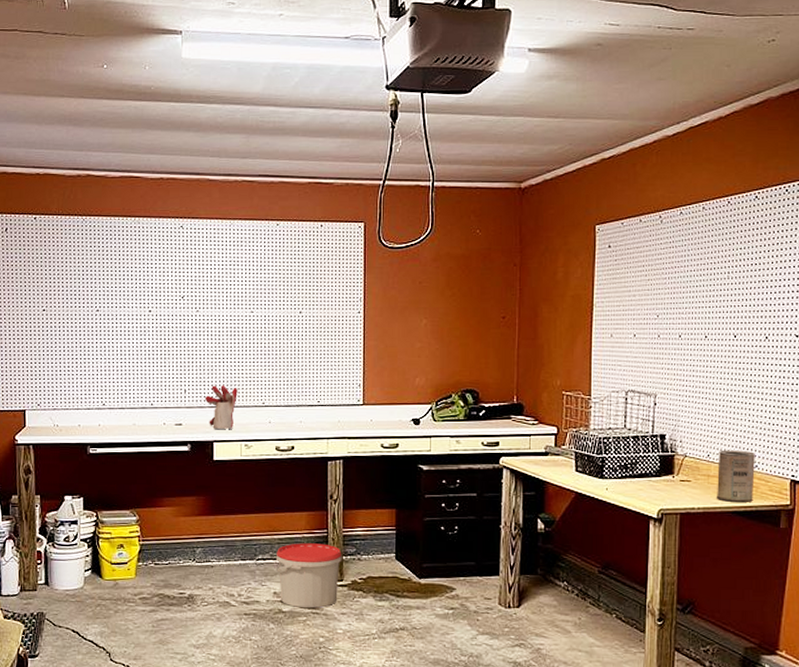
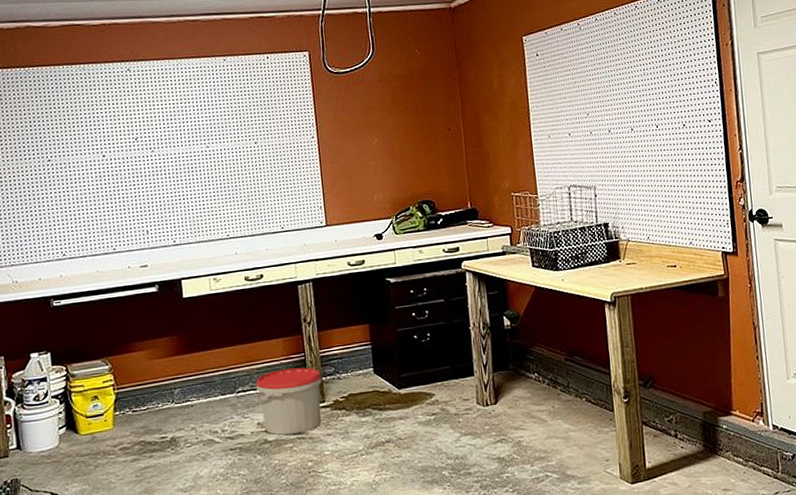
glove: present [205,385,238,429] -> none [169,222,201,266]
paint can: present [716,450,755,502] -> none [657,229,693,279]

